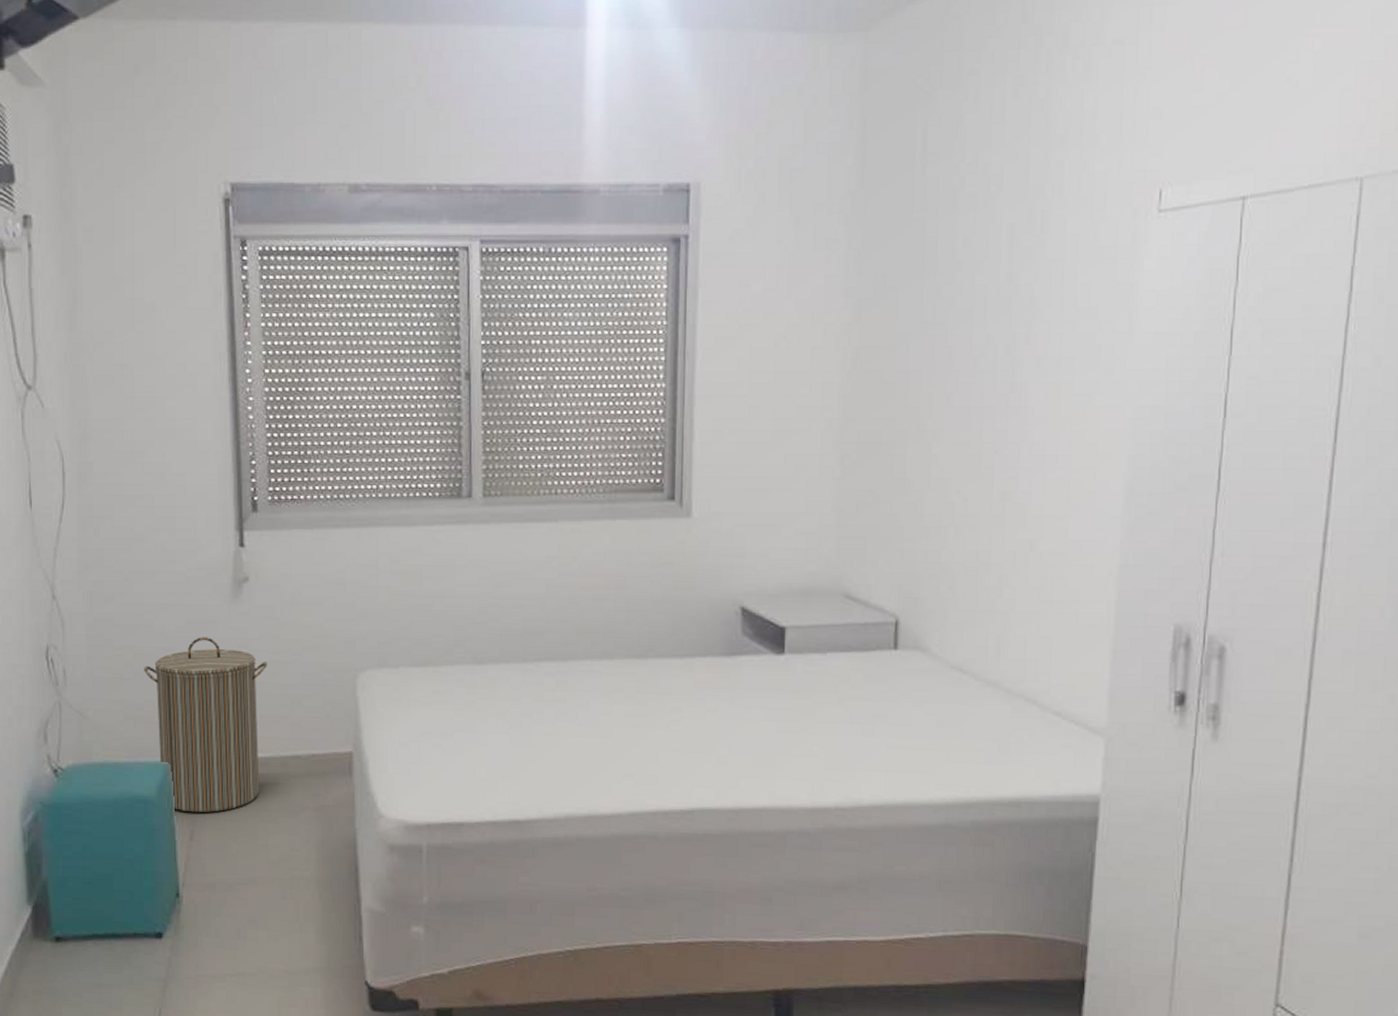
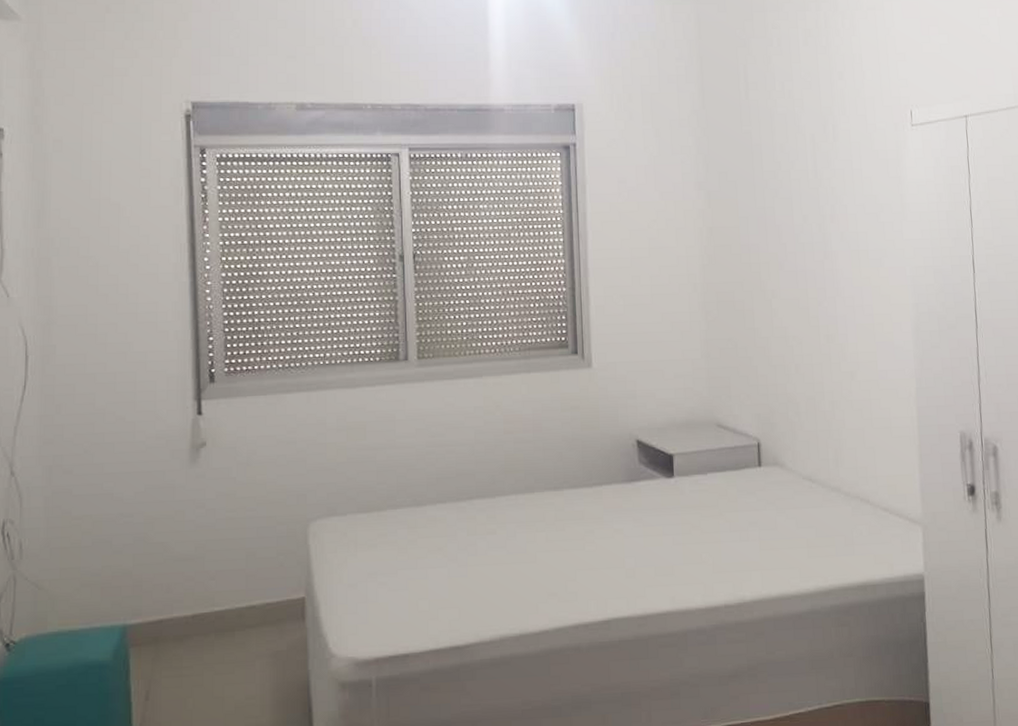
laundry hamper: present [144,637,268,813] -> none [102,500,224,673]

